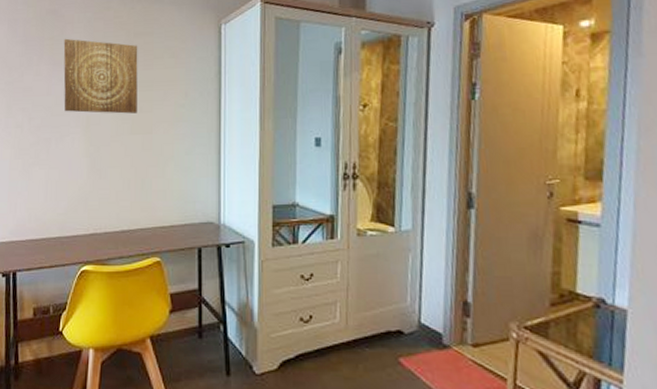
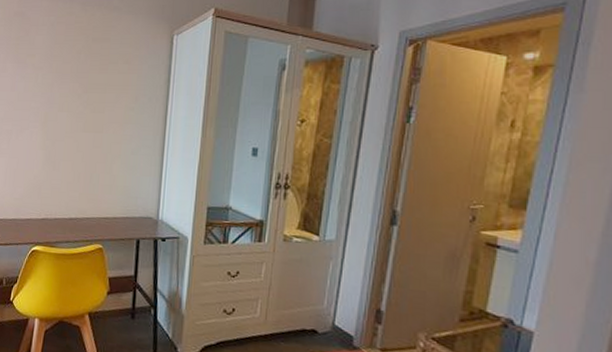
wall art: present [63,38,138,114] -> none [25,39,96,113]

